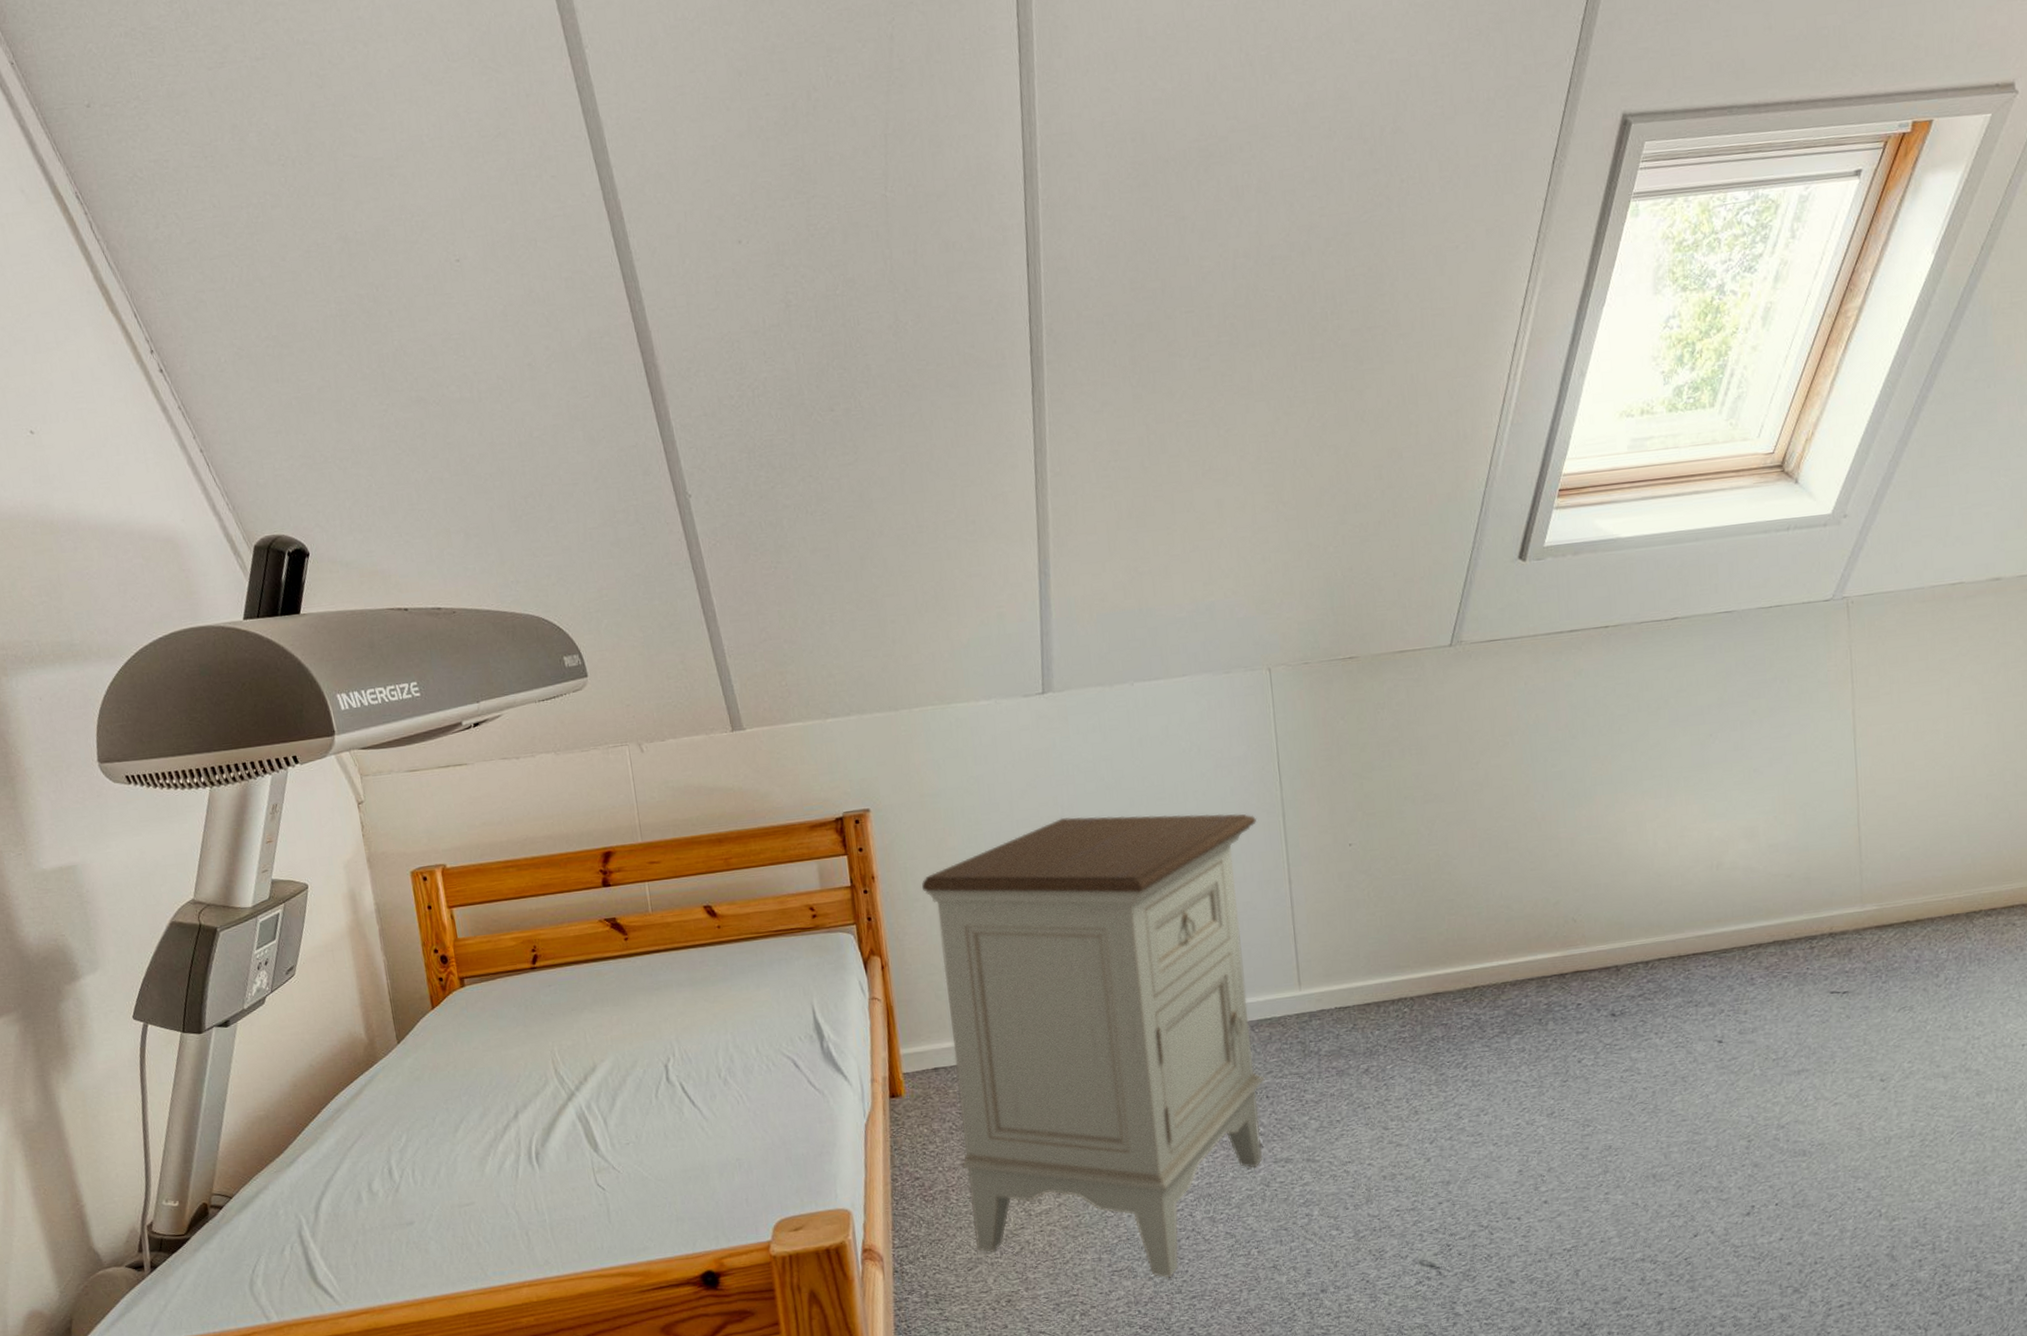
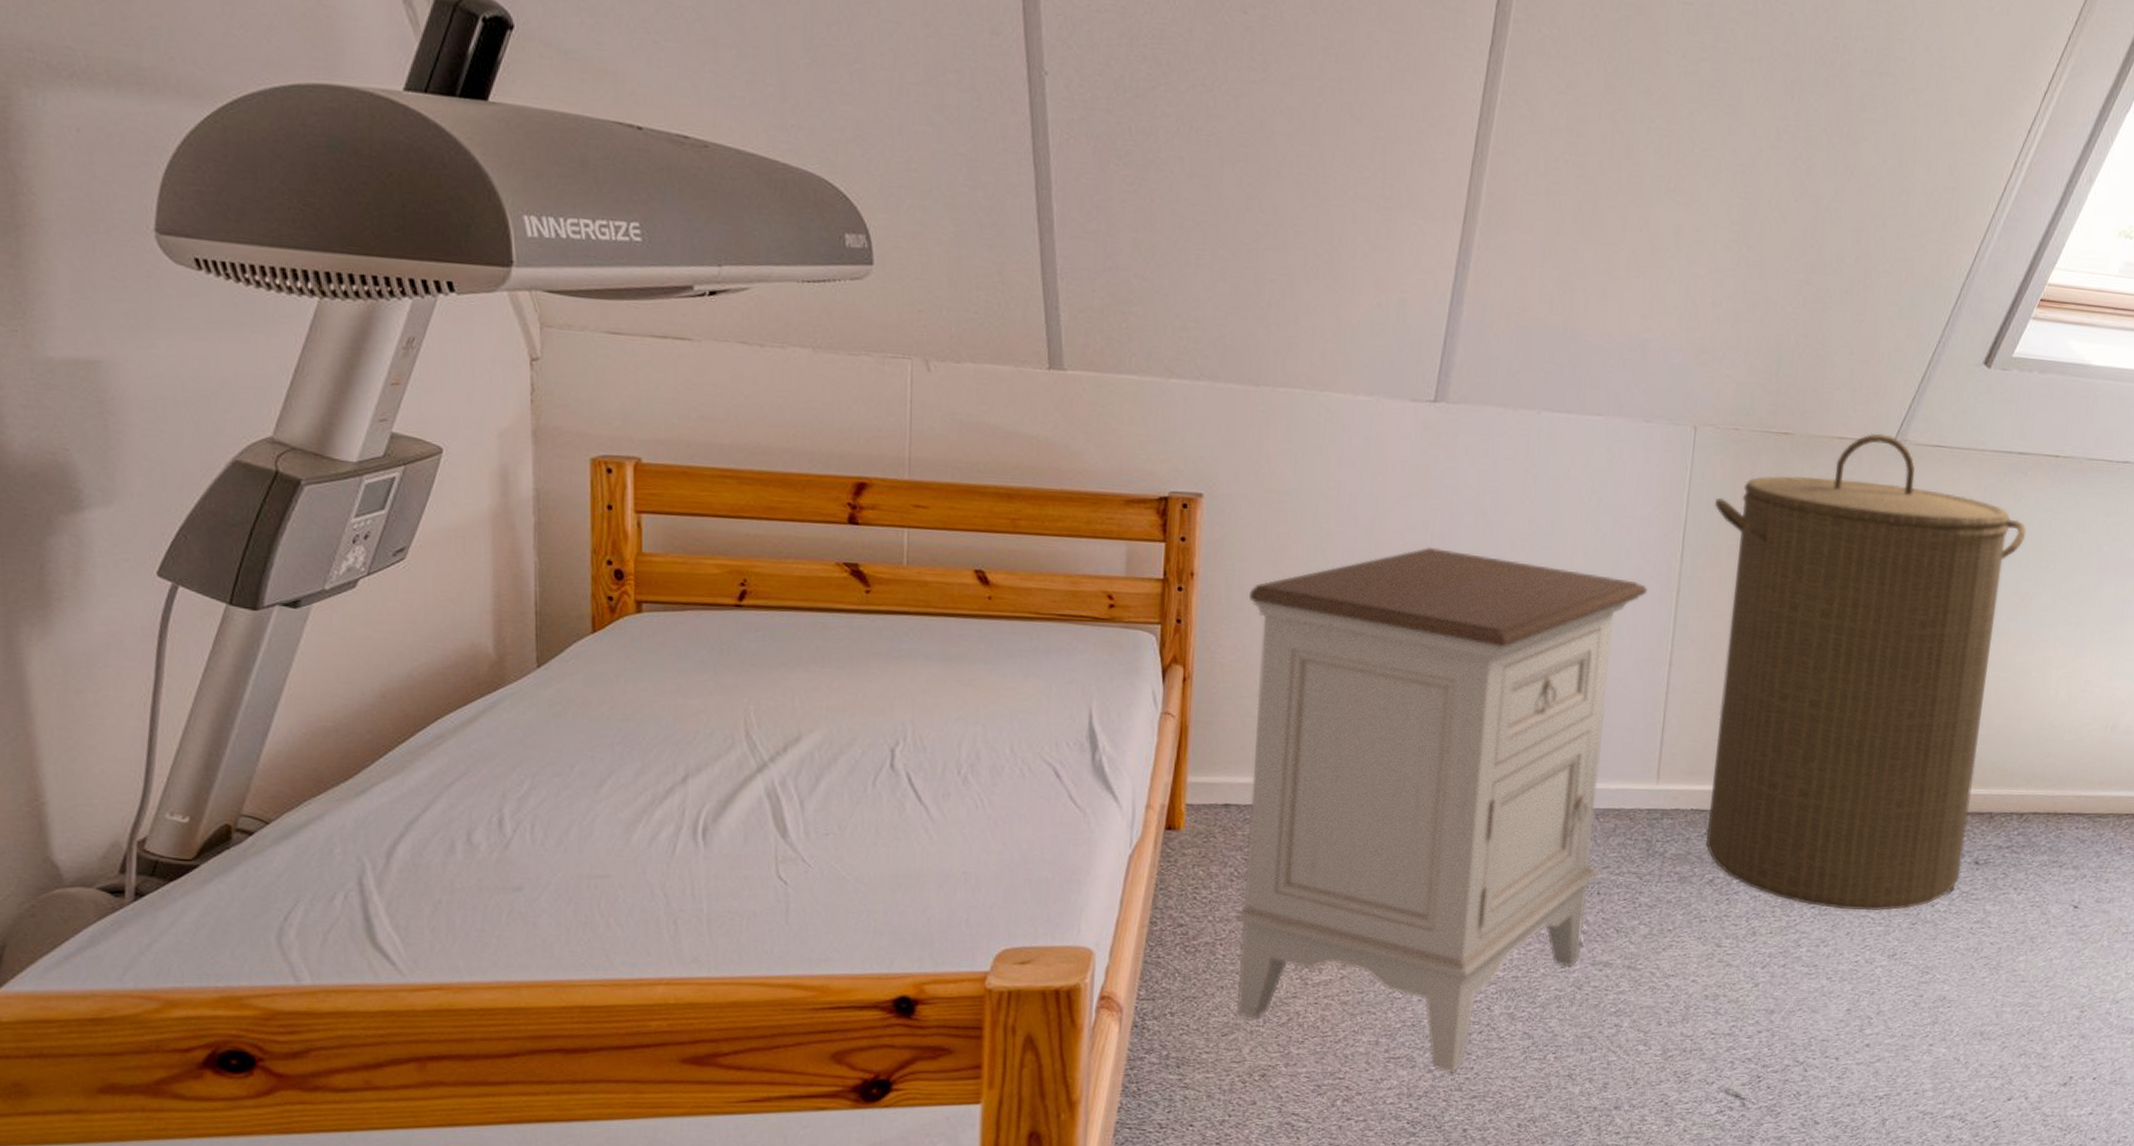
laundry hamper: none [1300,639,1600,1079] -> present [1705,433,2027,912]

